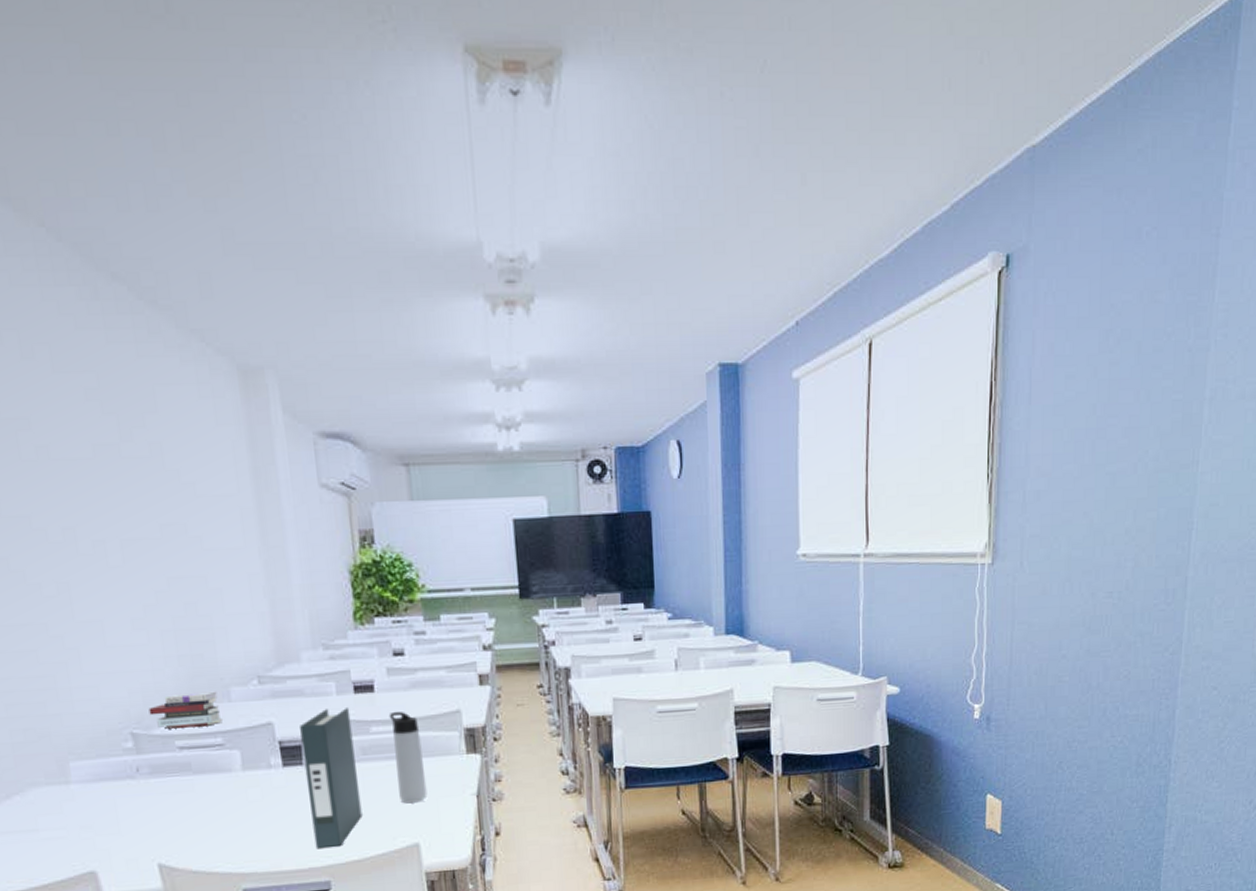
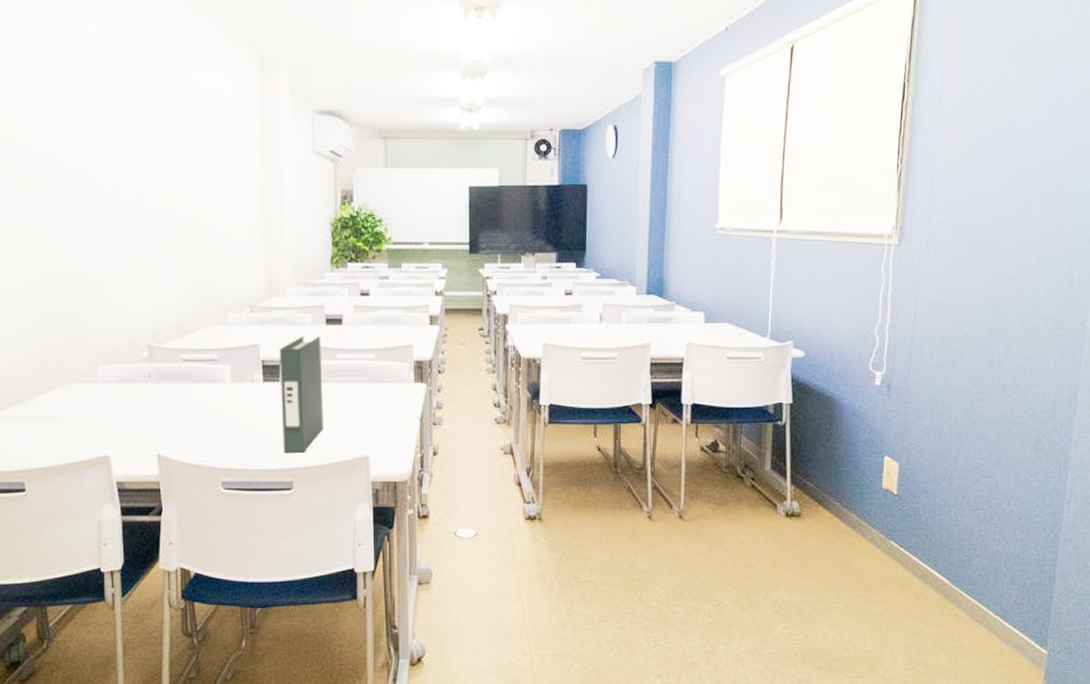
books: present [148,691,222,729] -> none [163,315,219,344]
thermos bottle: present [388,711,428,804] -> none [352,342,379,421]

